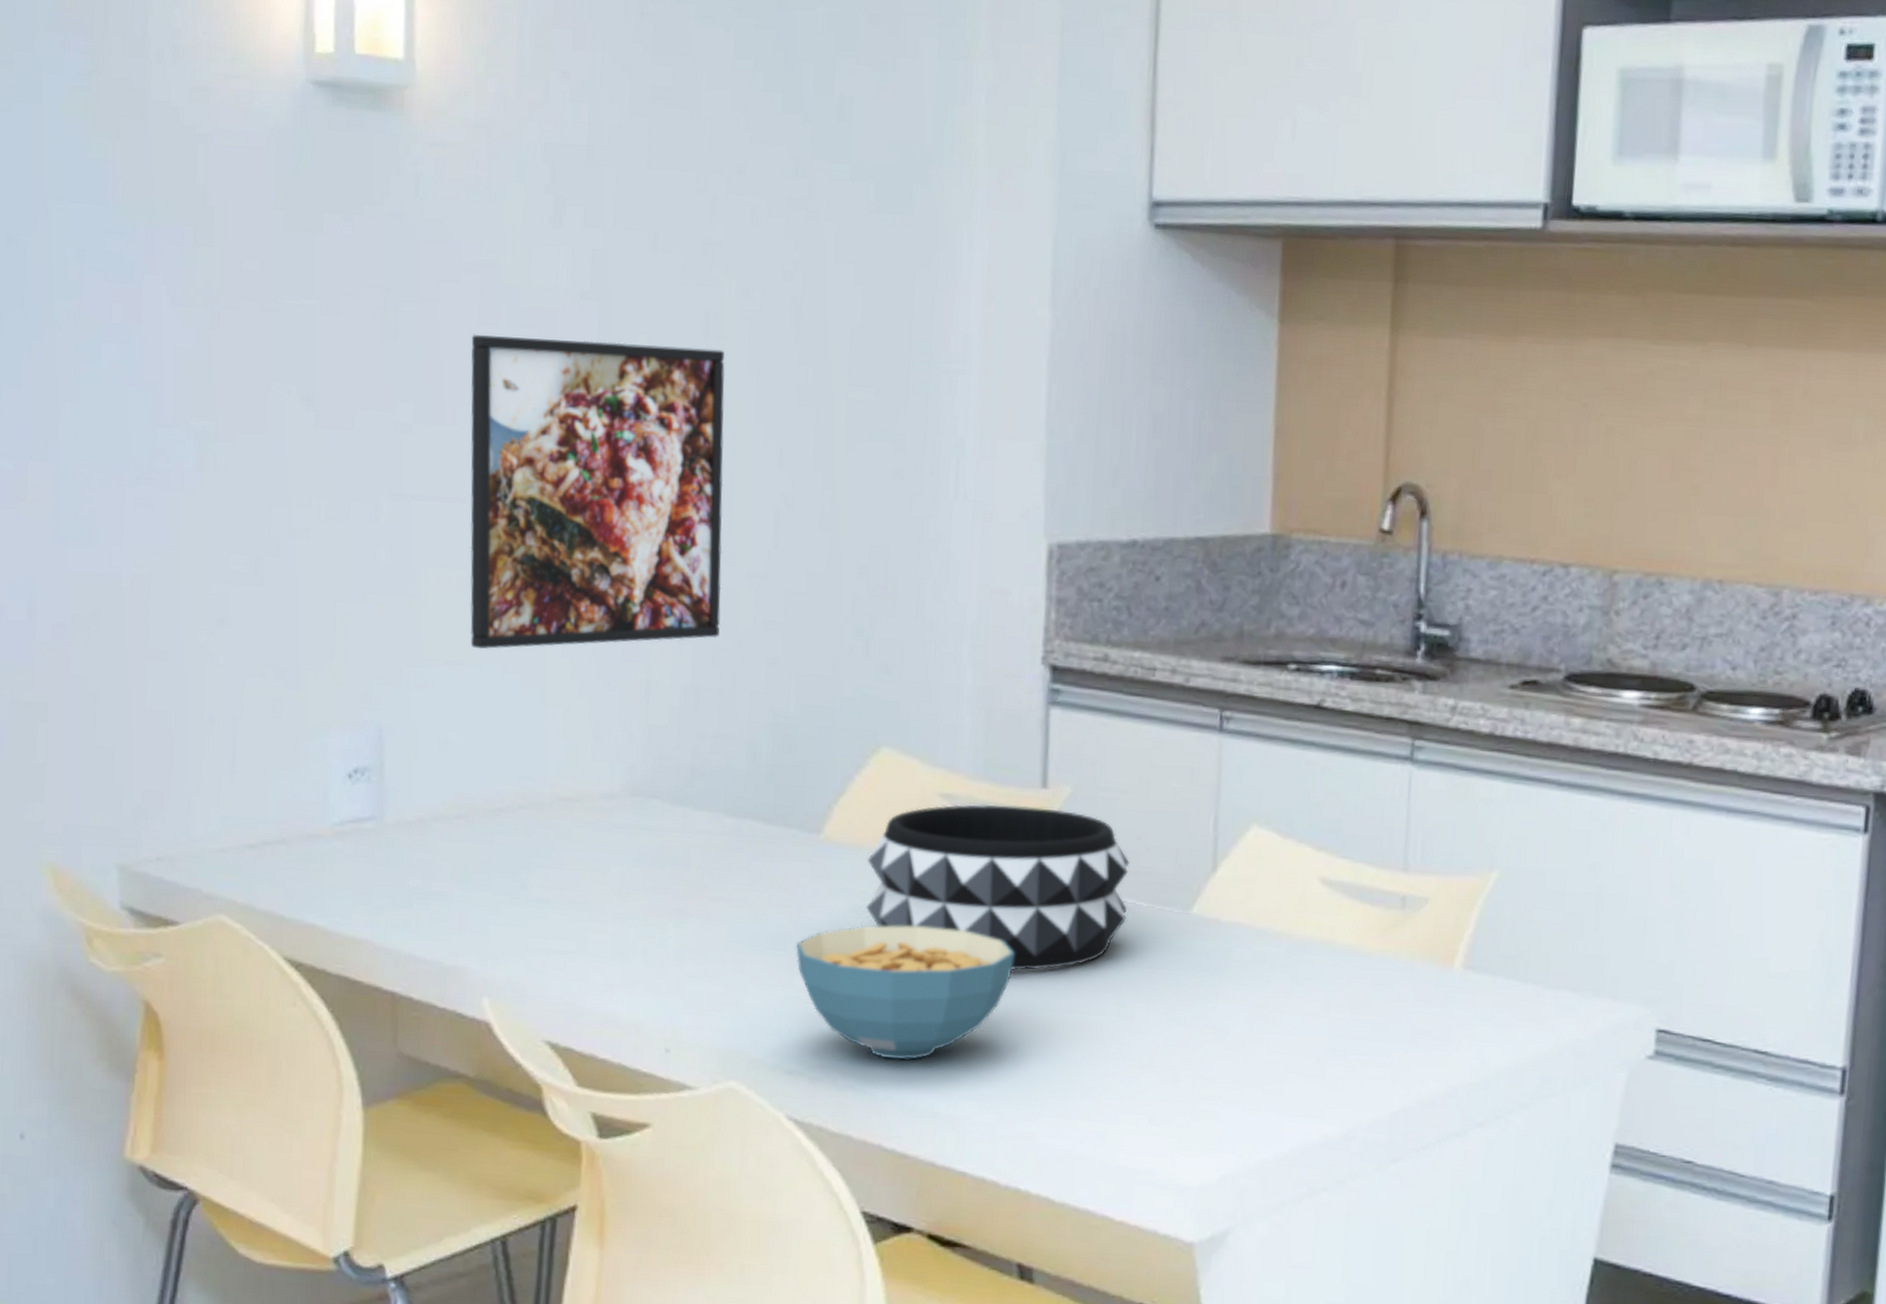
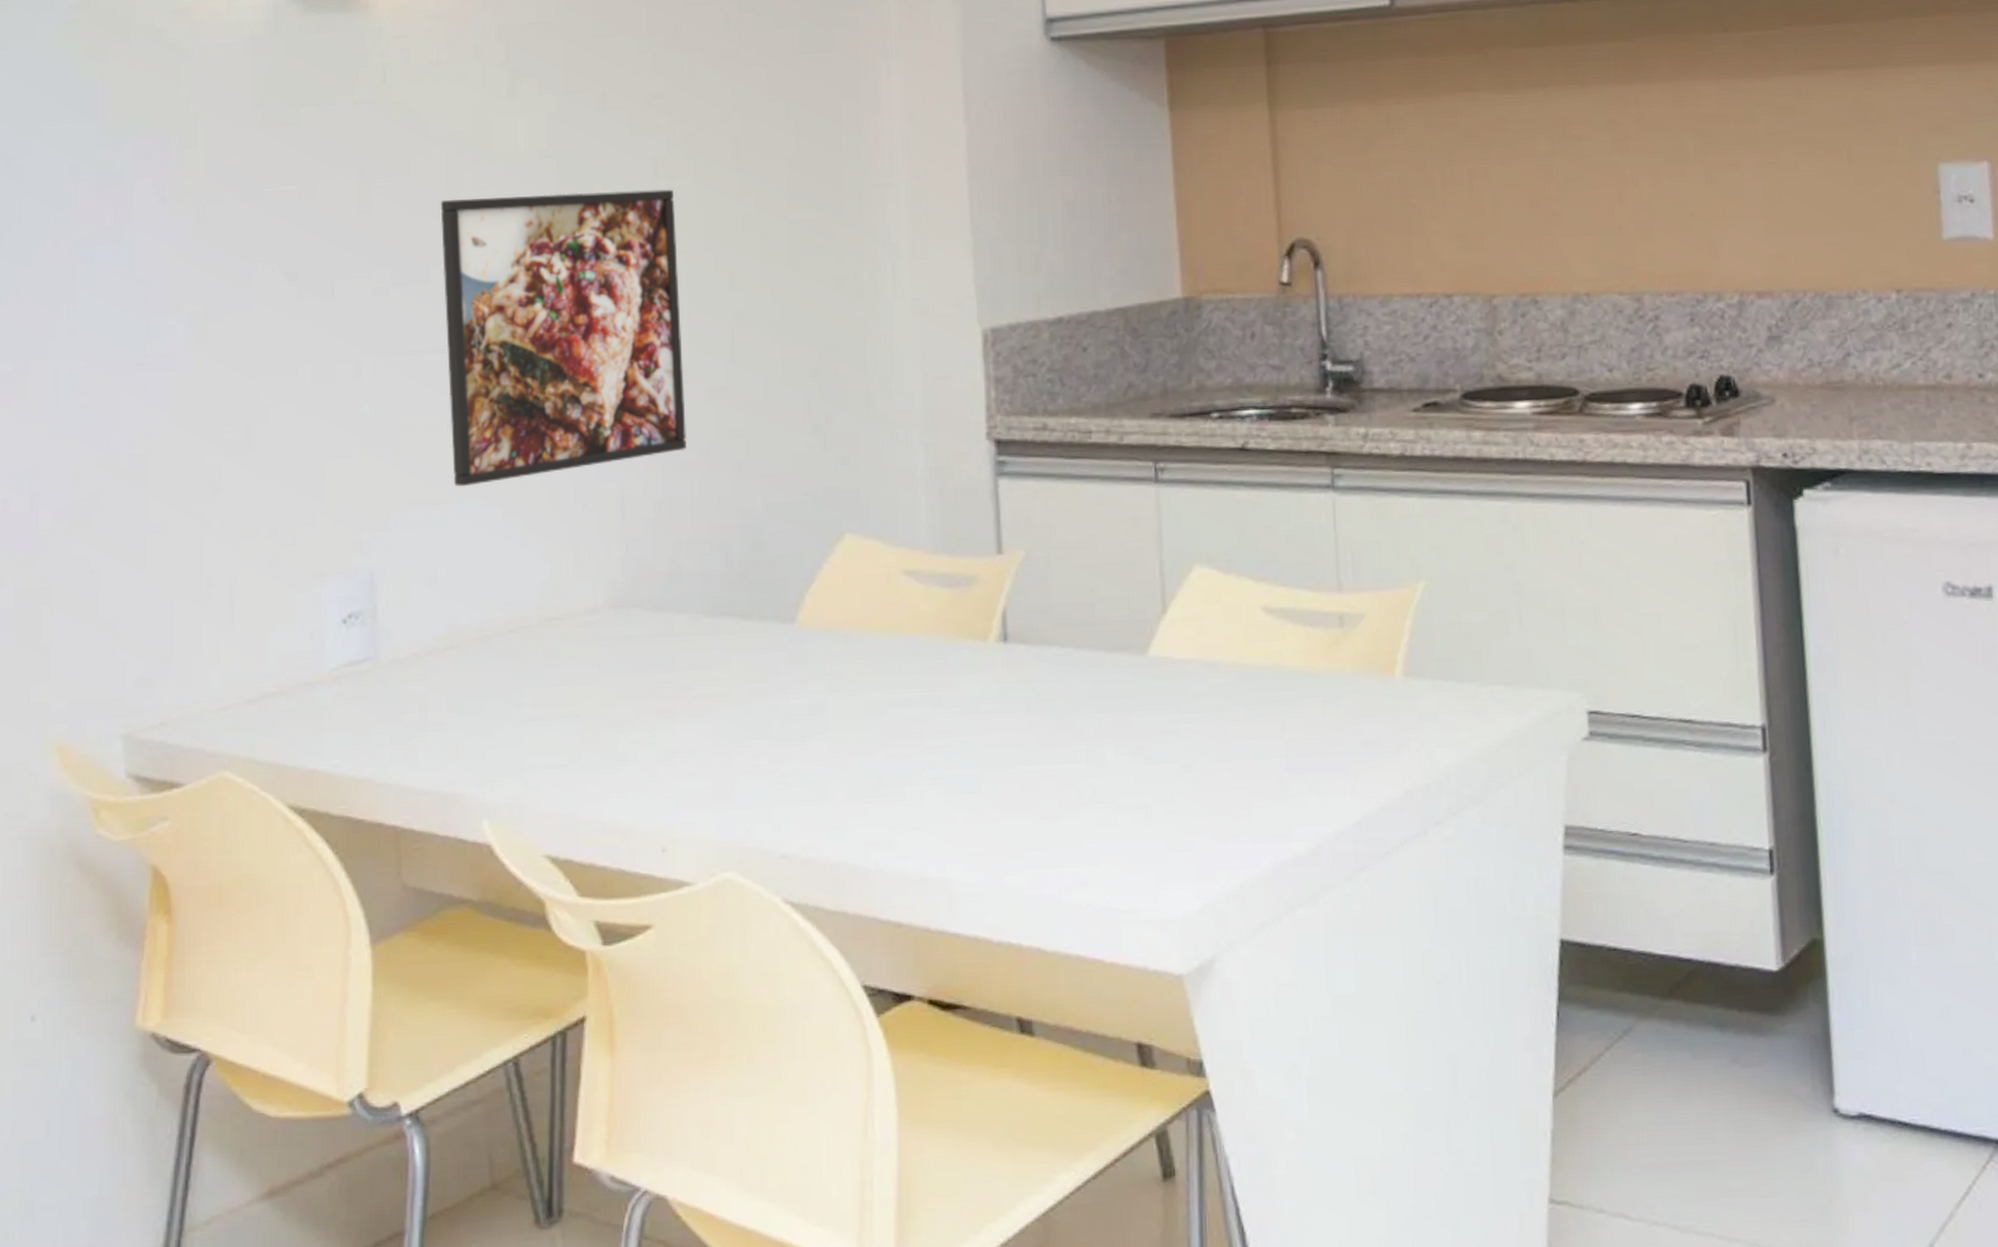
cereal bowl: present [795,924,1015,1060] -> none [779,698,987,832]
decorative bowl: present [866,804,1130,971] -> none [841,572,1088,731]

